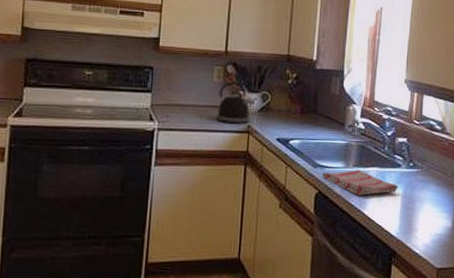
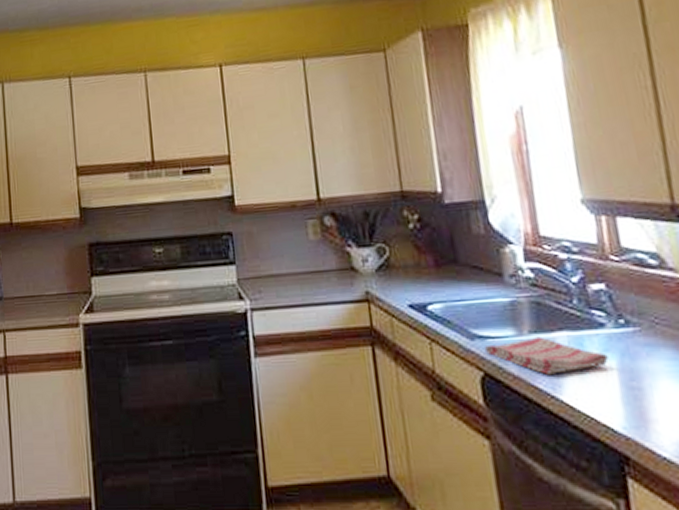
kettle: present [215,81,252,124] -> none [319,236,367,292]

